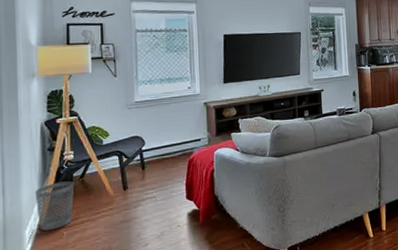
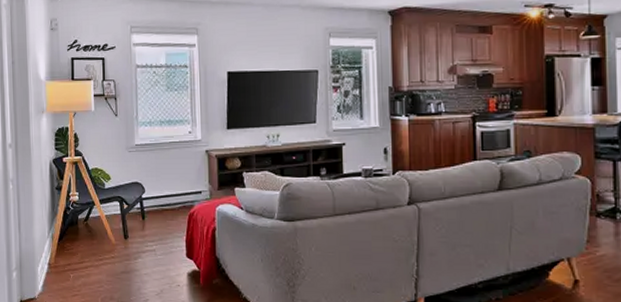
wastebasket: present [34,181,75,231] -> none [45,223,80,270]

